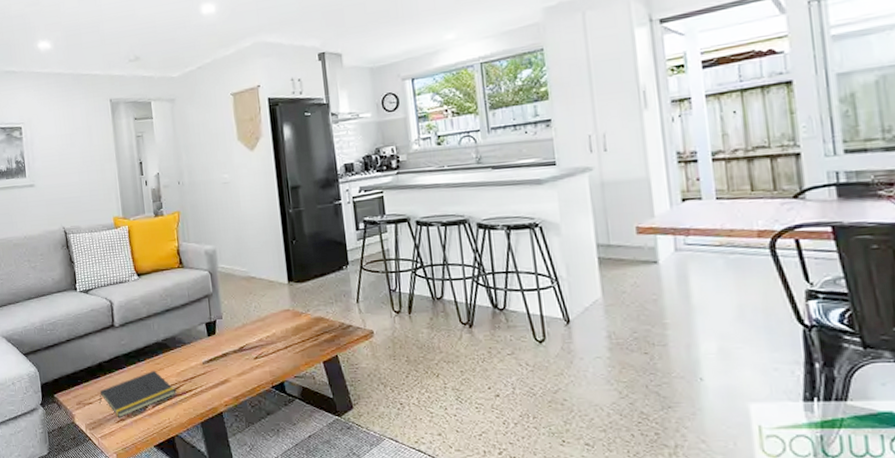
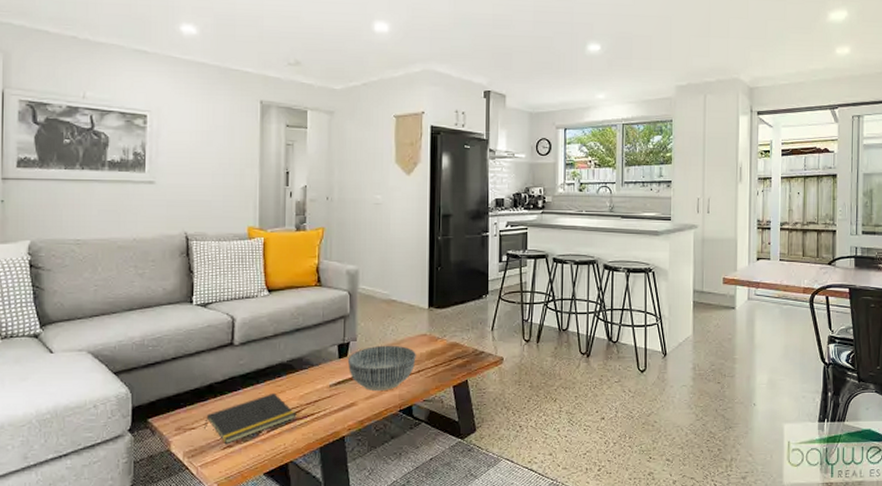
bowl: none [216,321,282,367] -> present [347,345,416,391]

